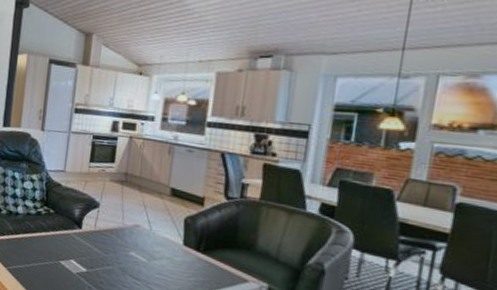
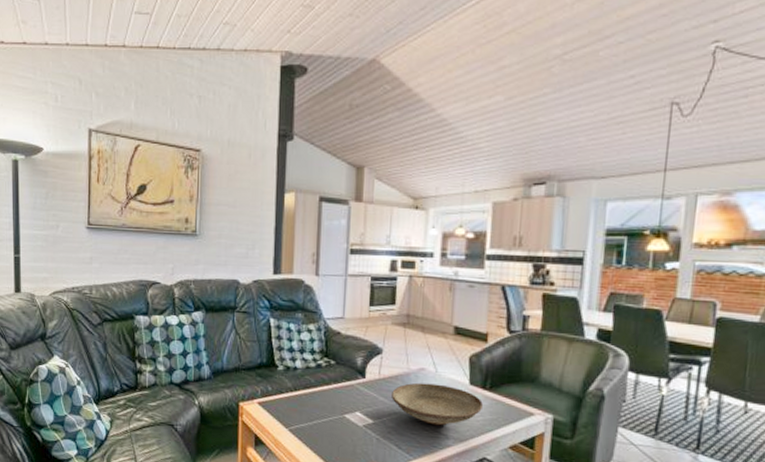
decorative bowl: none [105,238,196,282] -> present [391,382,483,426]

